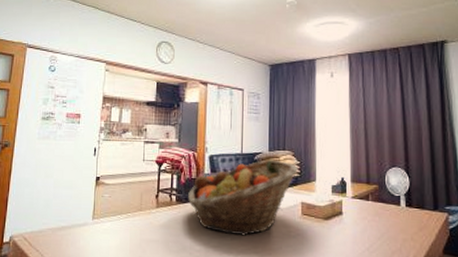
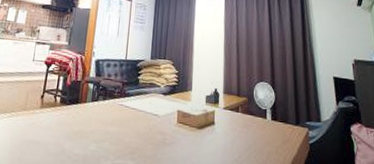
fruit basket: present [188,159,298,236] -> none [72,67,176,141]

